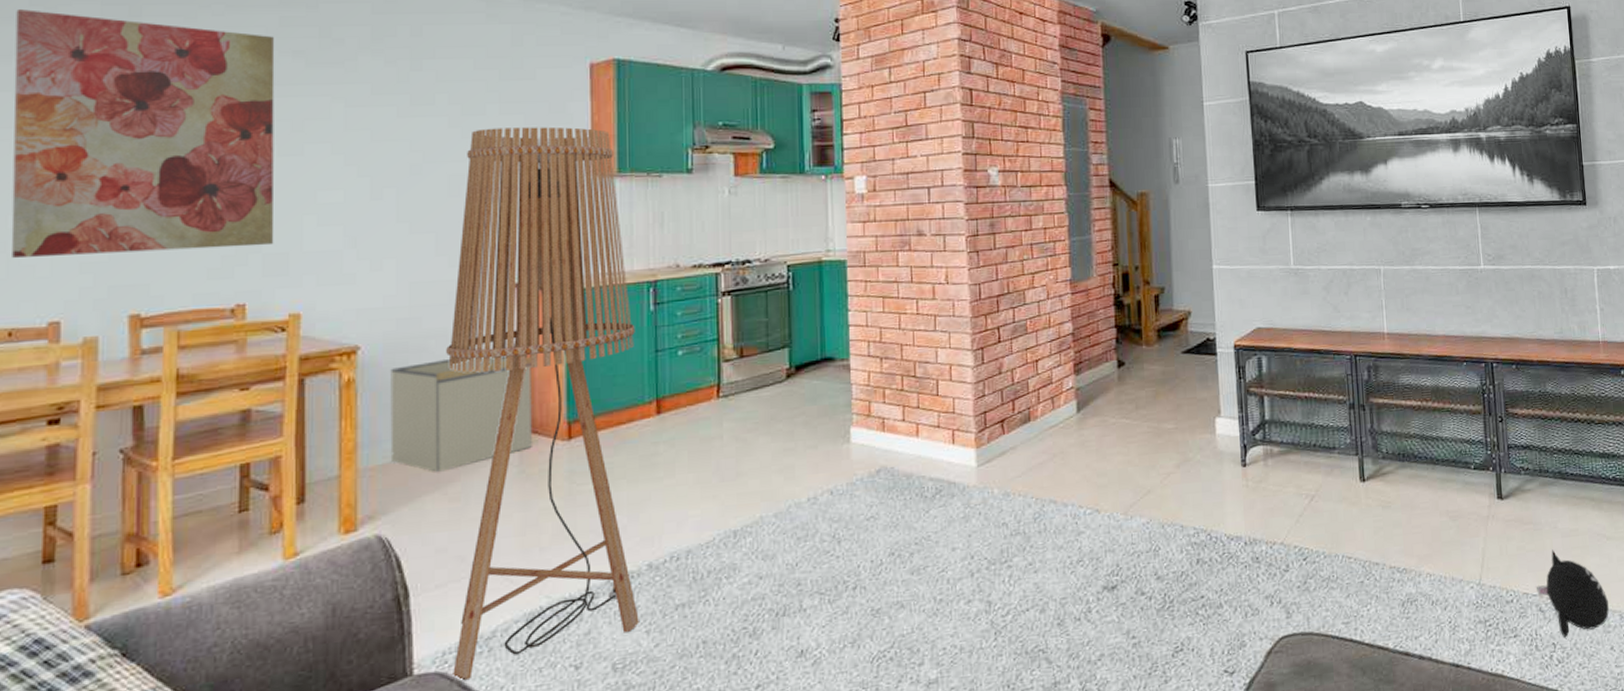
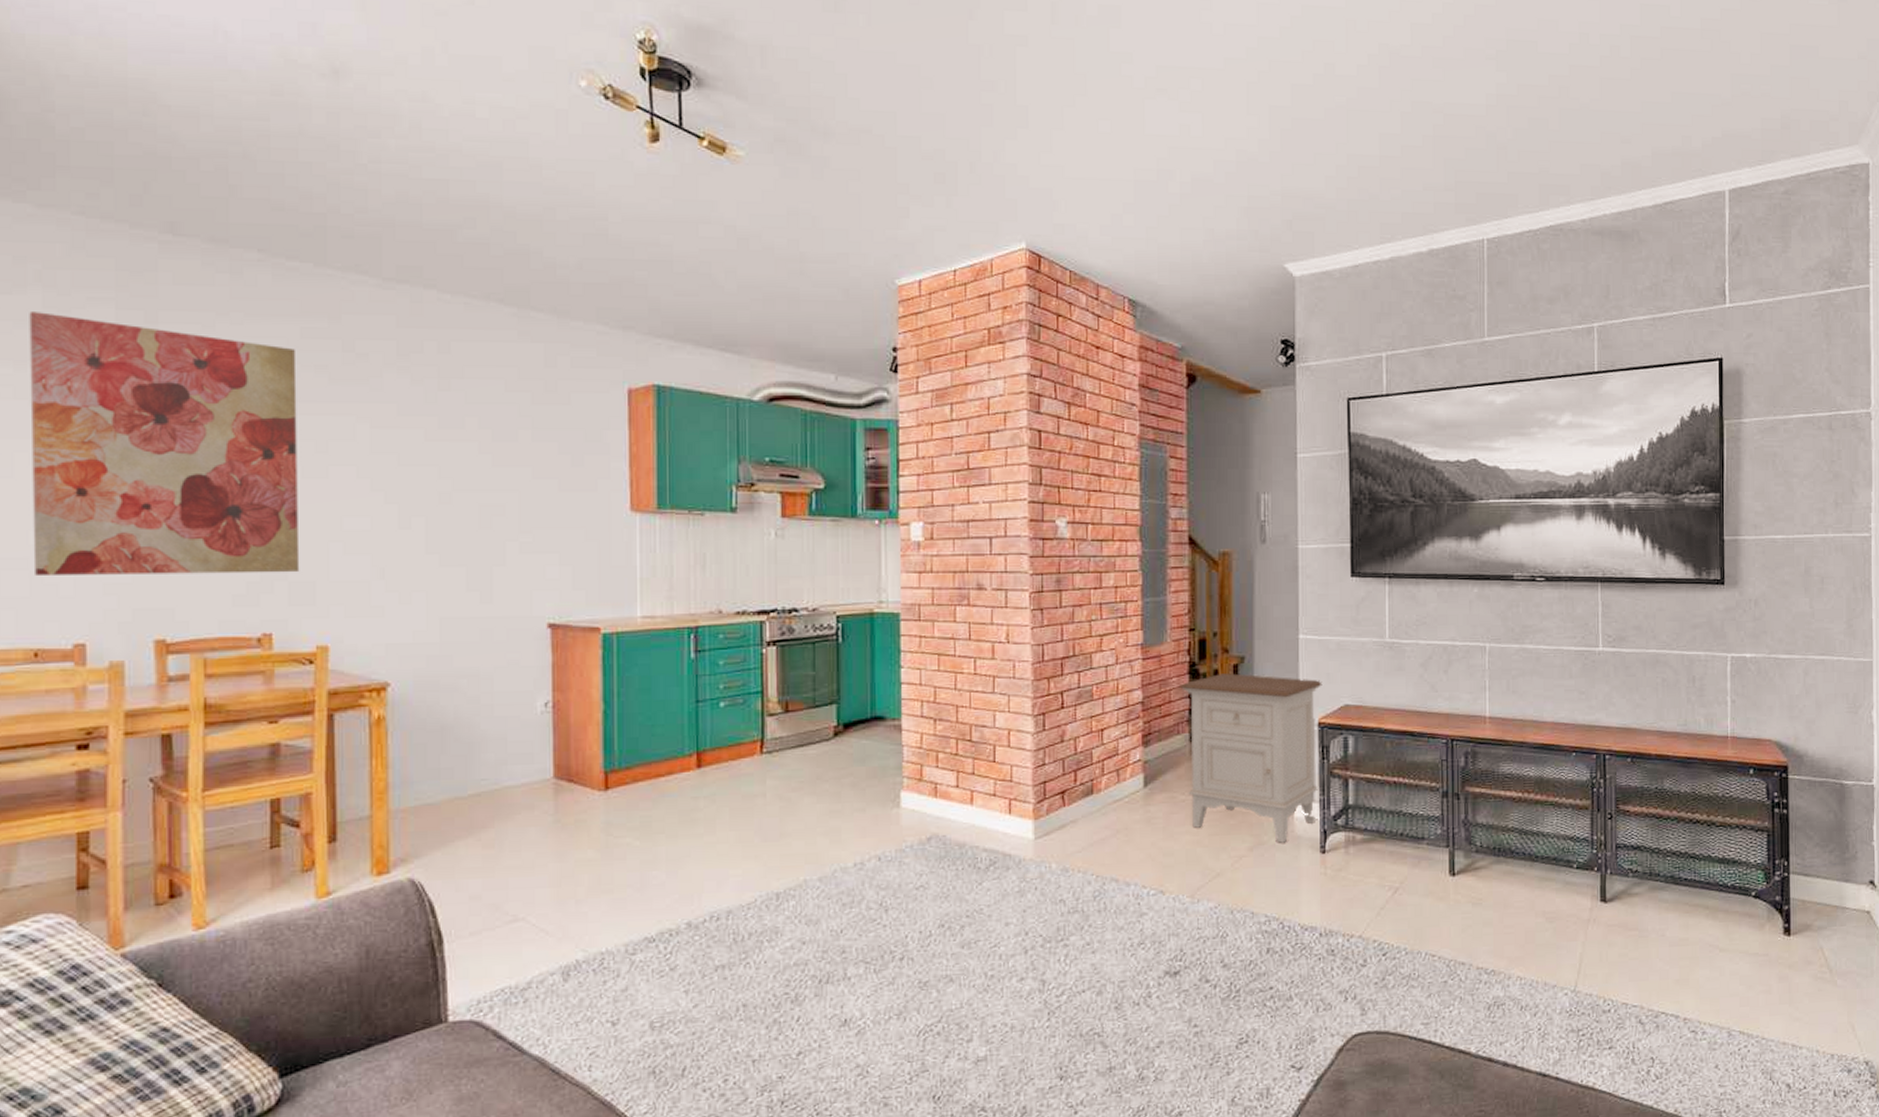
storage bin: present [390,356,532,472] -> none [421,699,567,817]
floor lamp: present [446,126,639,681] -> none [479,456,678,1031]
nightstand: none [1106,303,1237,459] -> present [1180,673,1323,843]
plush toy: present [1535,549,1609,637] -> none [1636,959,1716,1052]

